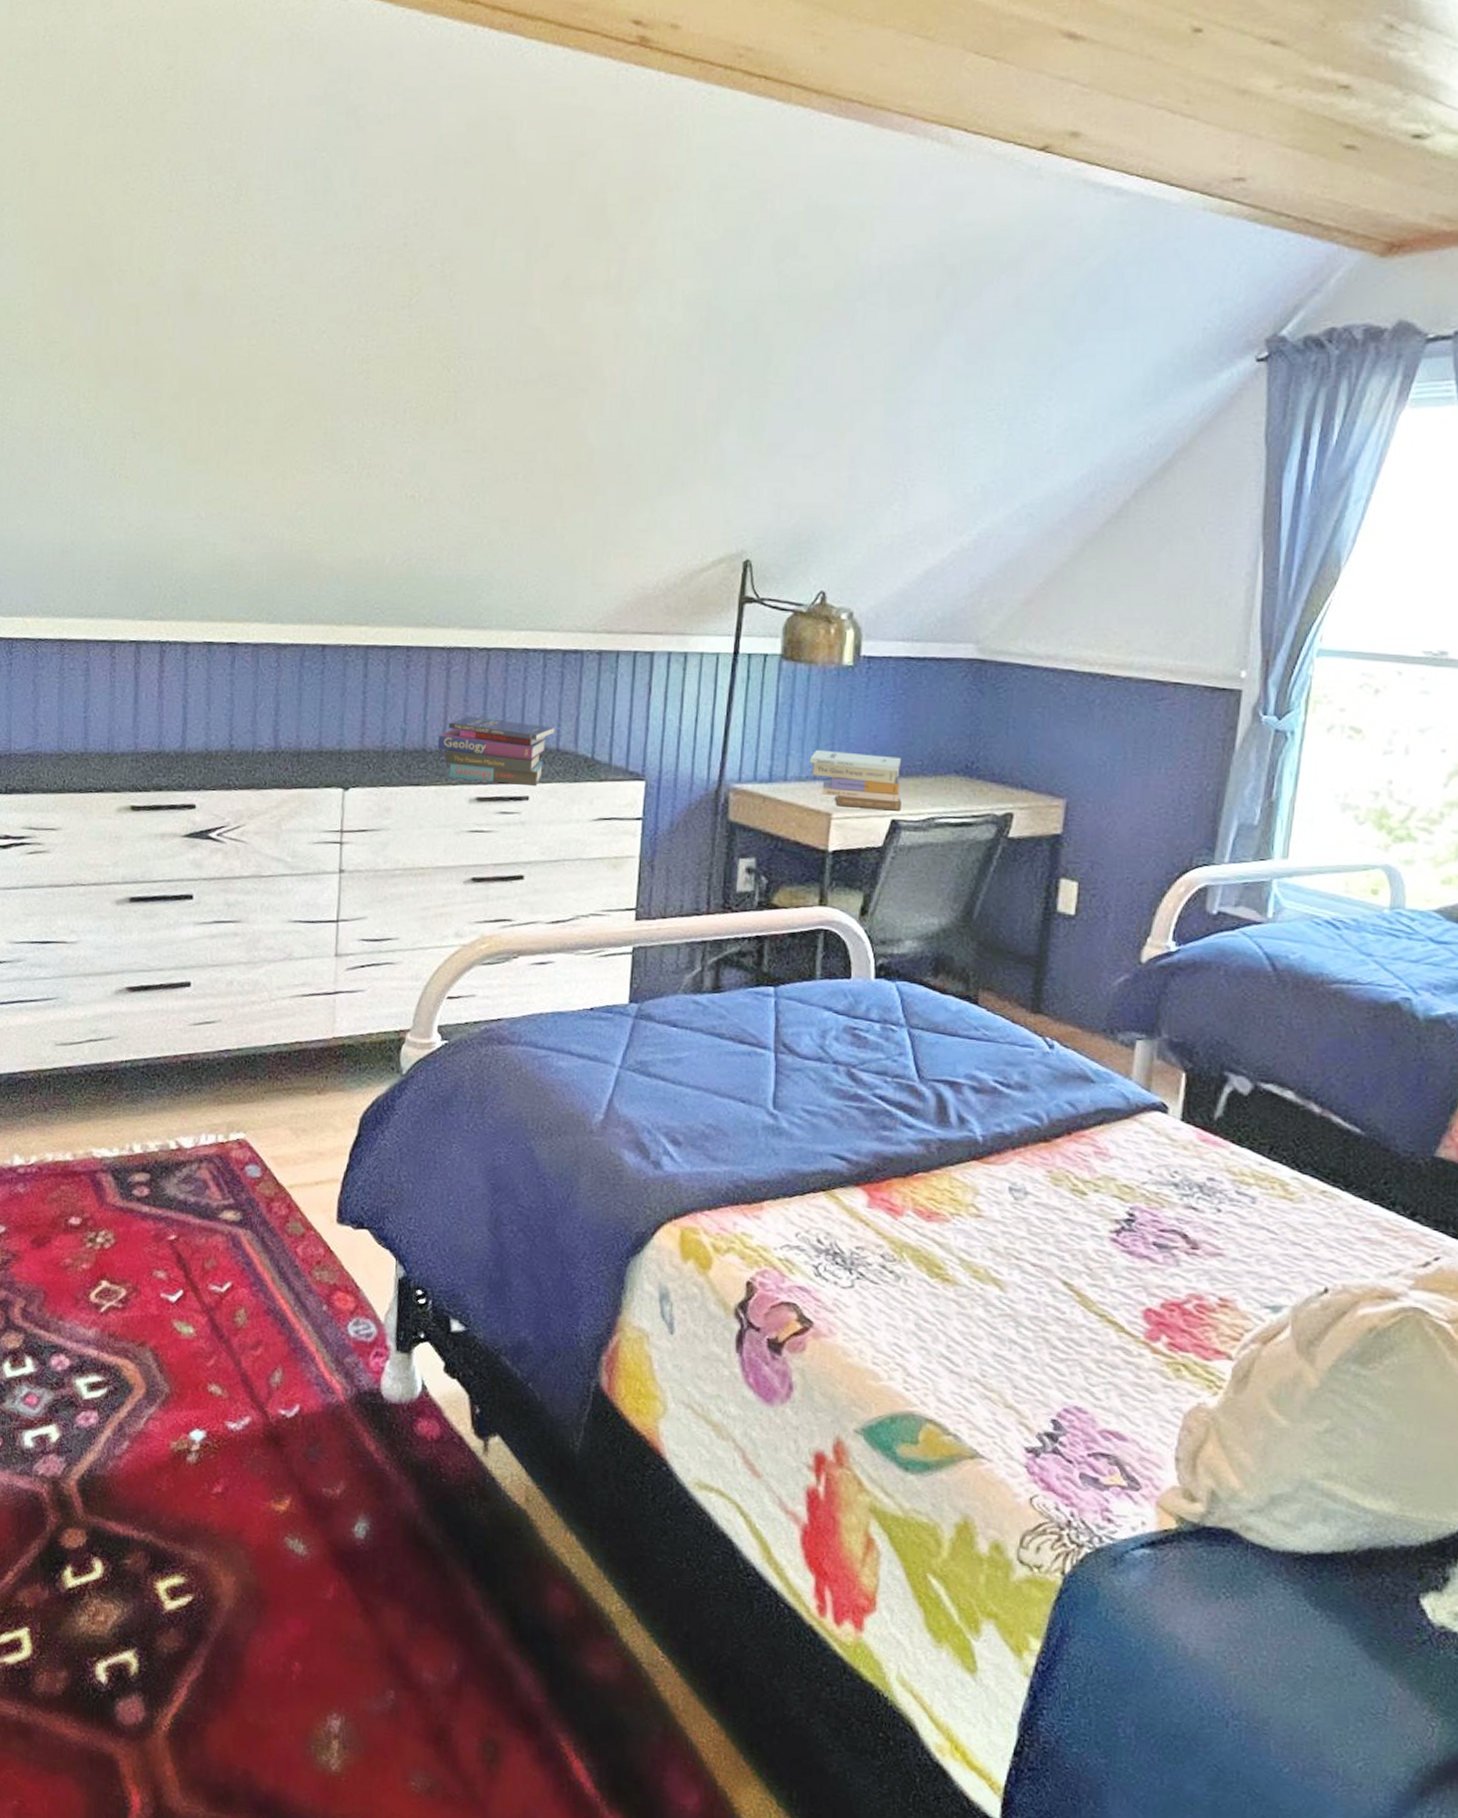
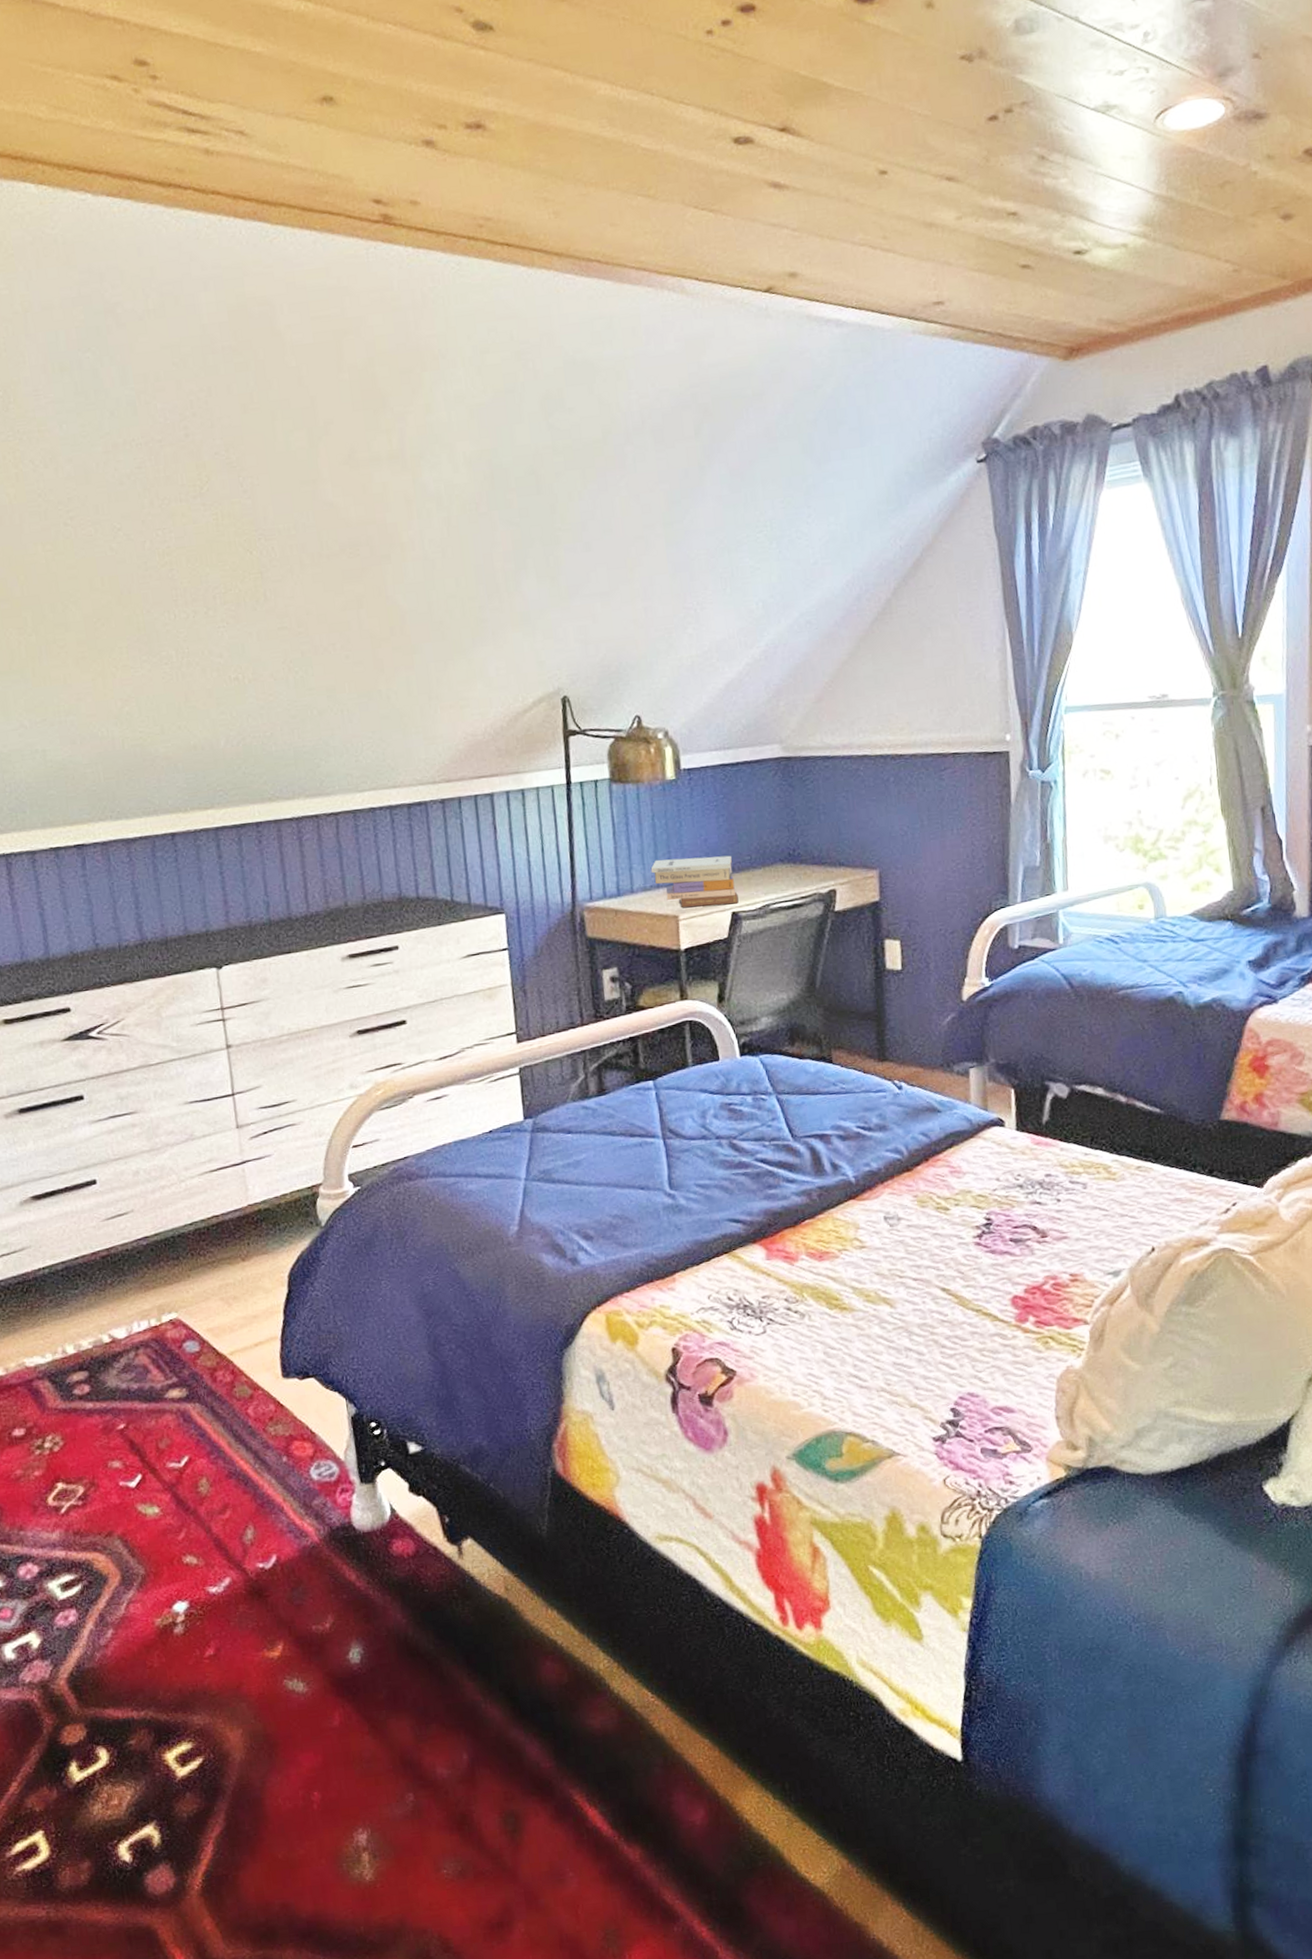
books: present [437,716,555,787] -> none [301,877,413,941]

